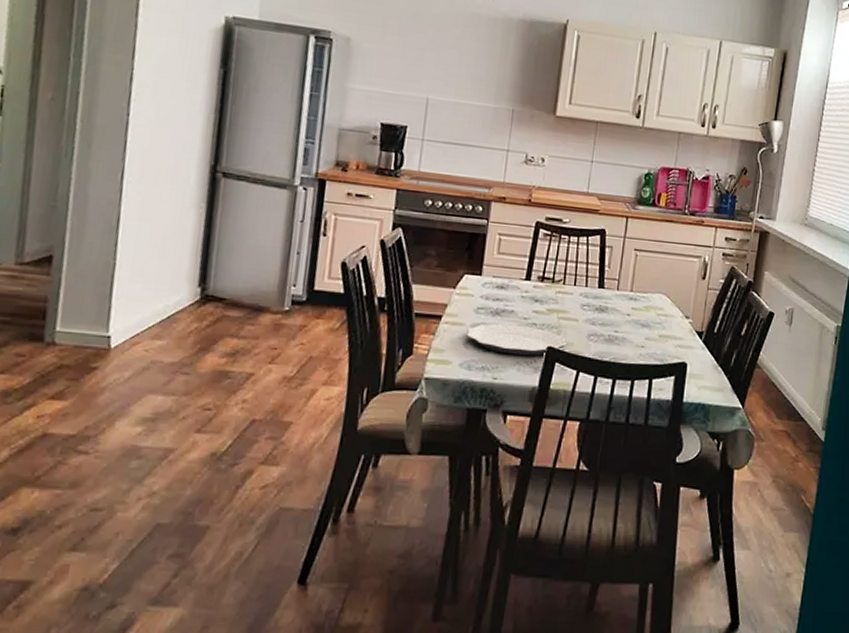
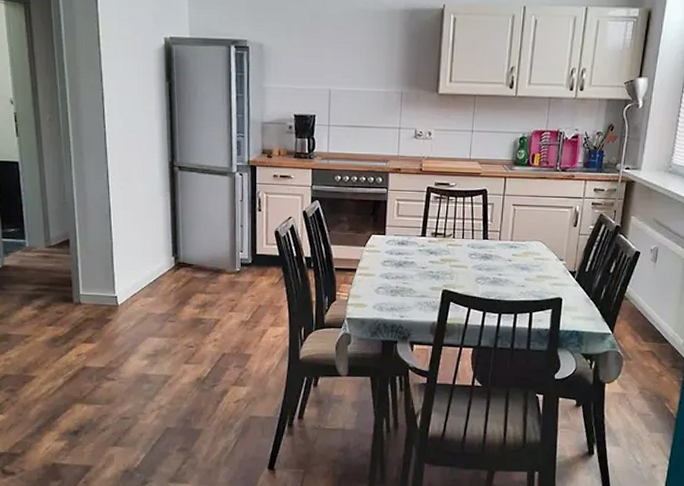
plate: present [466,323,567,356] -> none [377,273,459,298]

